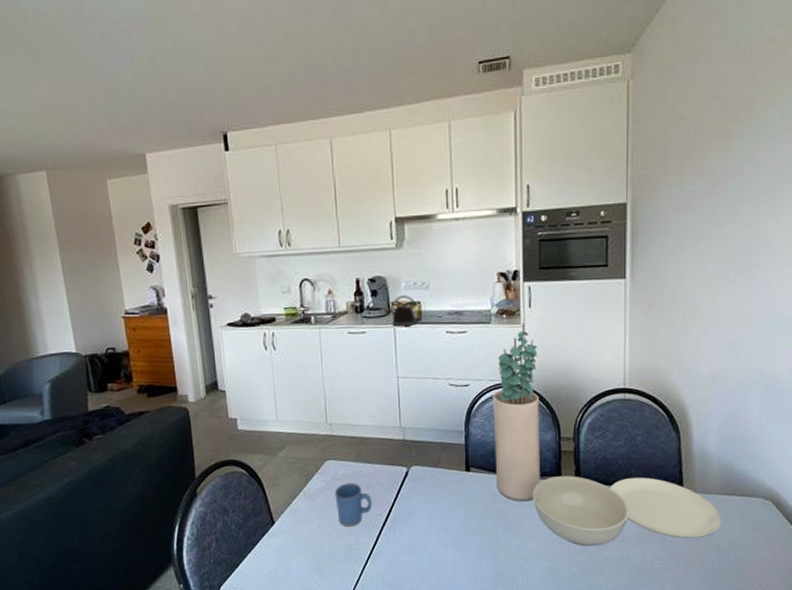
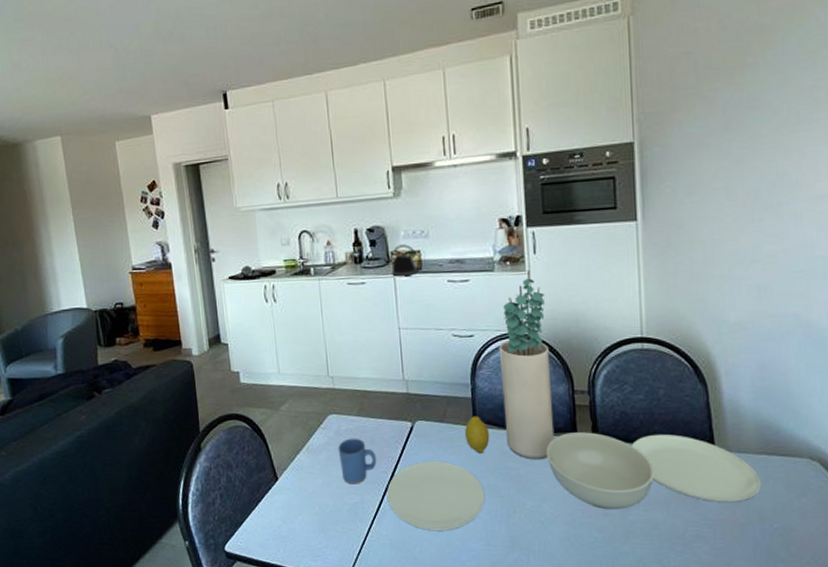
plate: none [381,503,474,570] -> present [386,460,485,531]
fruit: none [458,461,481,497] -> present [465,416,490,454]

